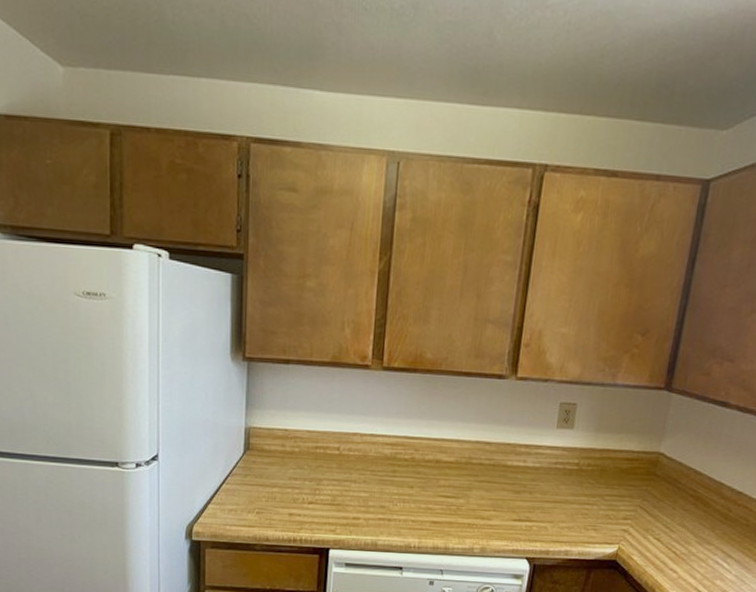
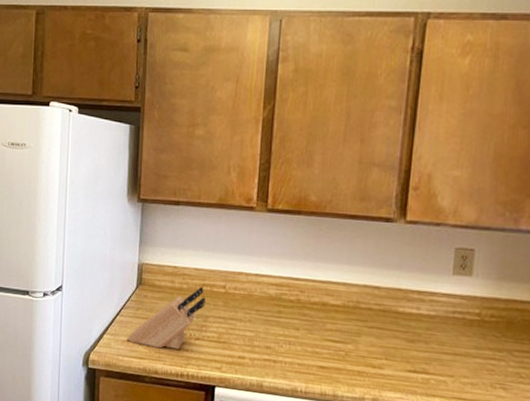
knife block: none [234,449,319,515] -> present [127,286,206,350]

